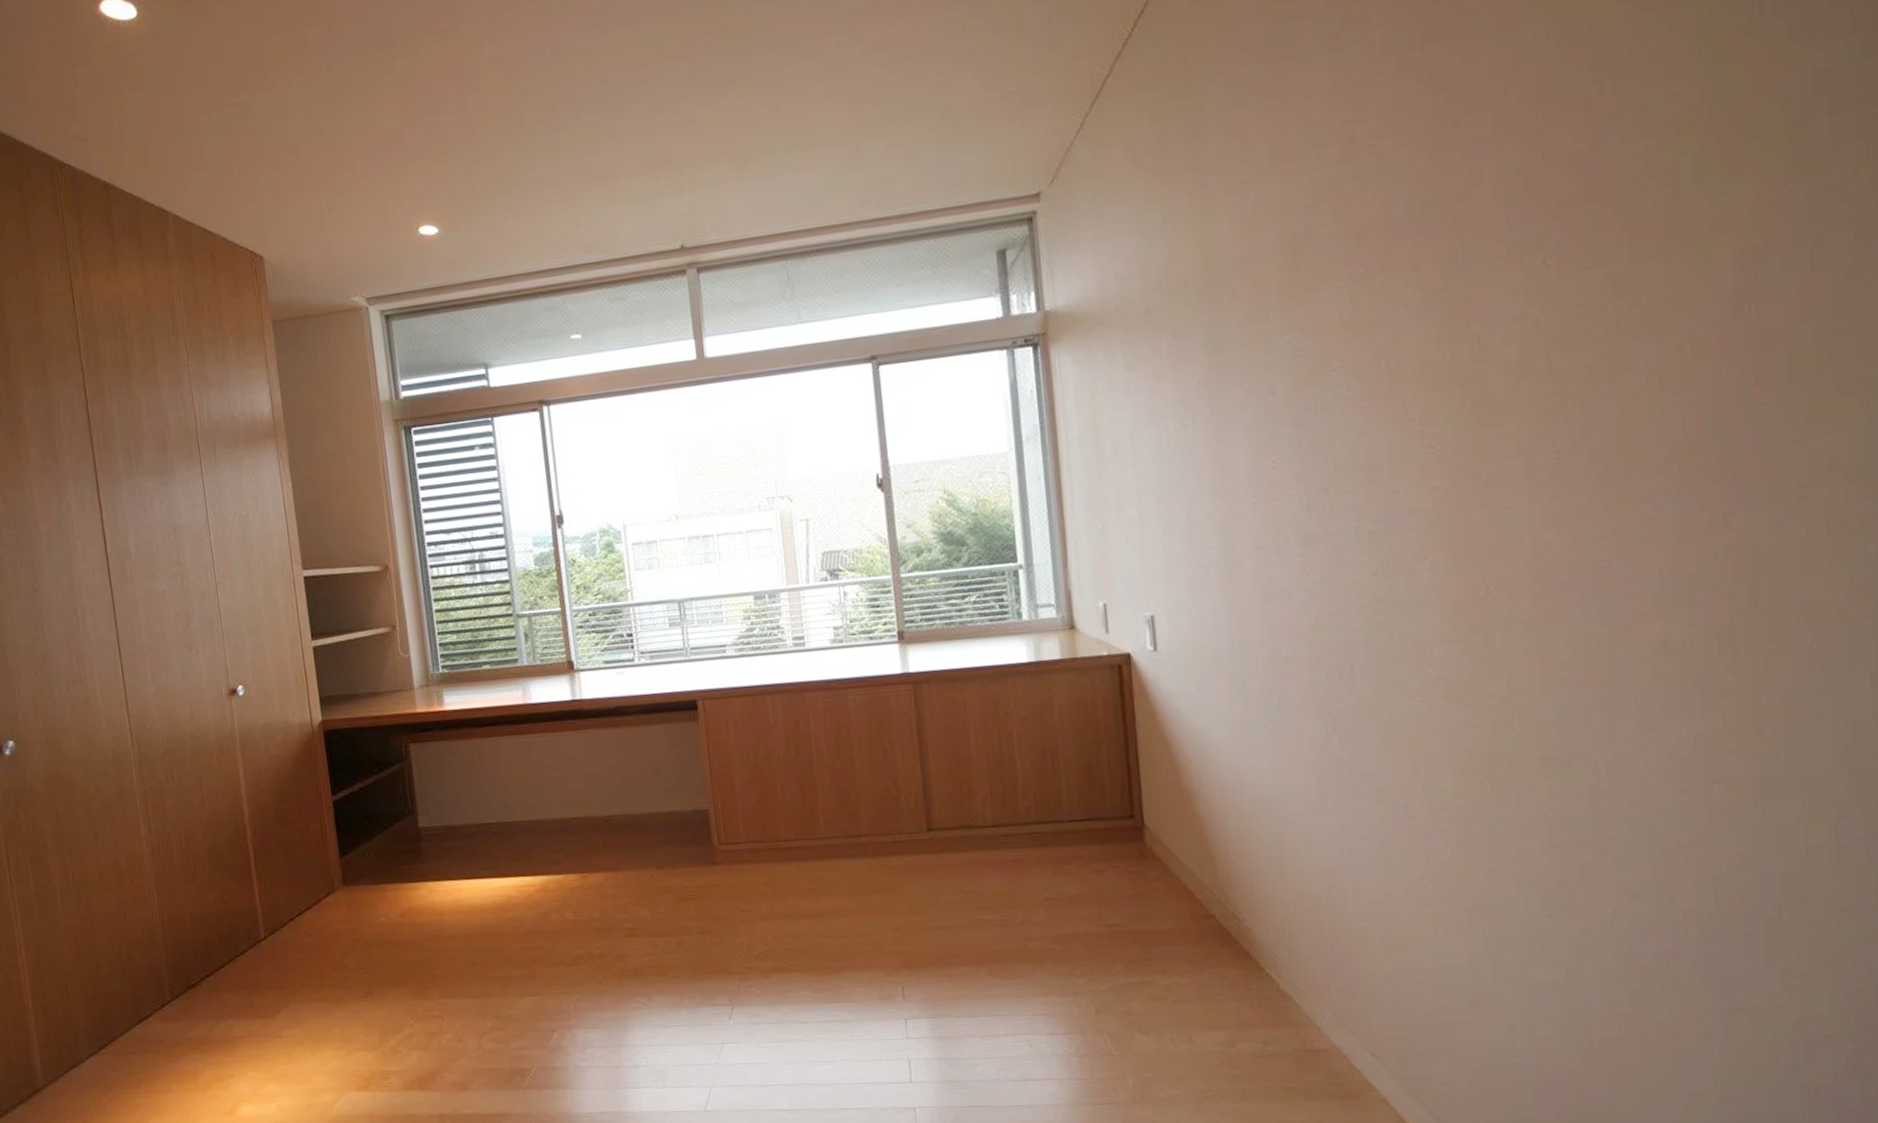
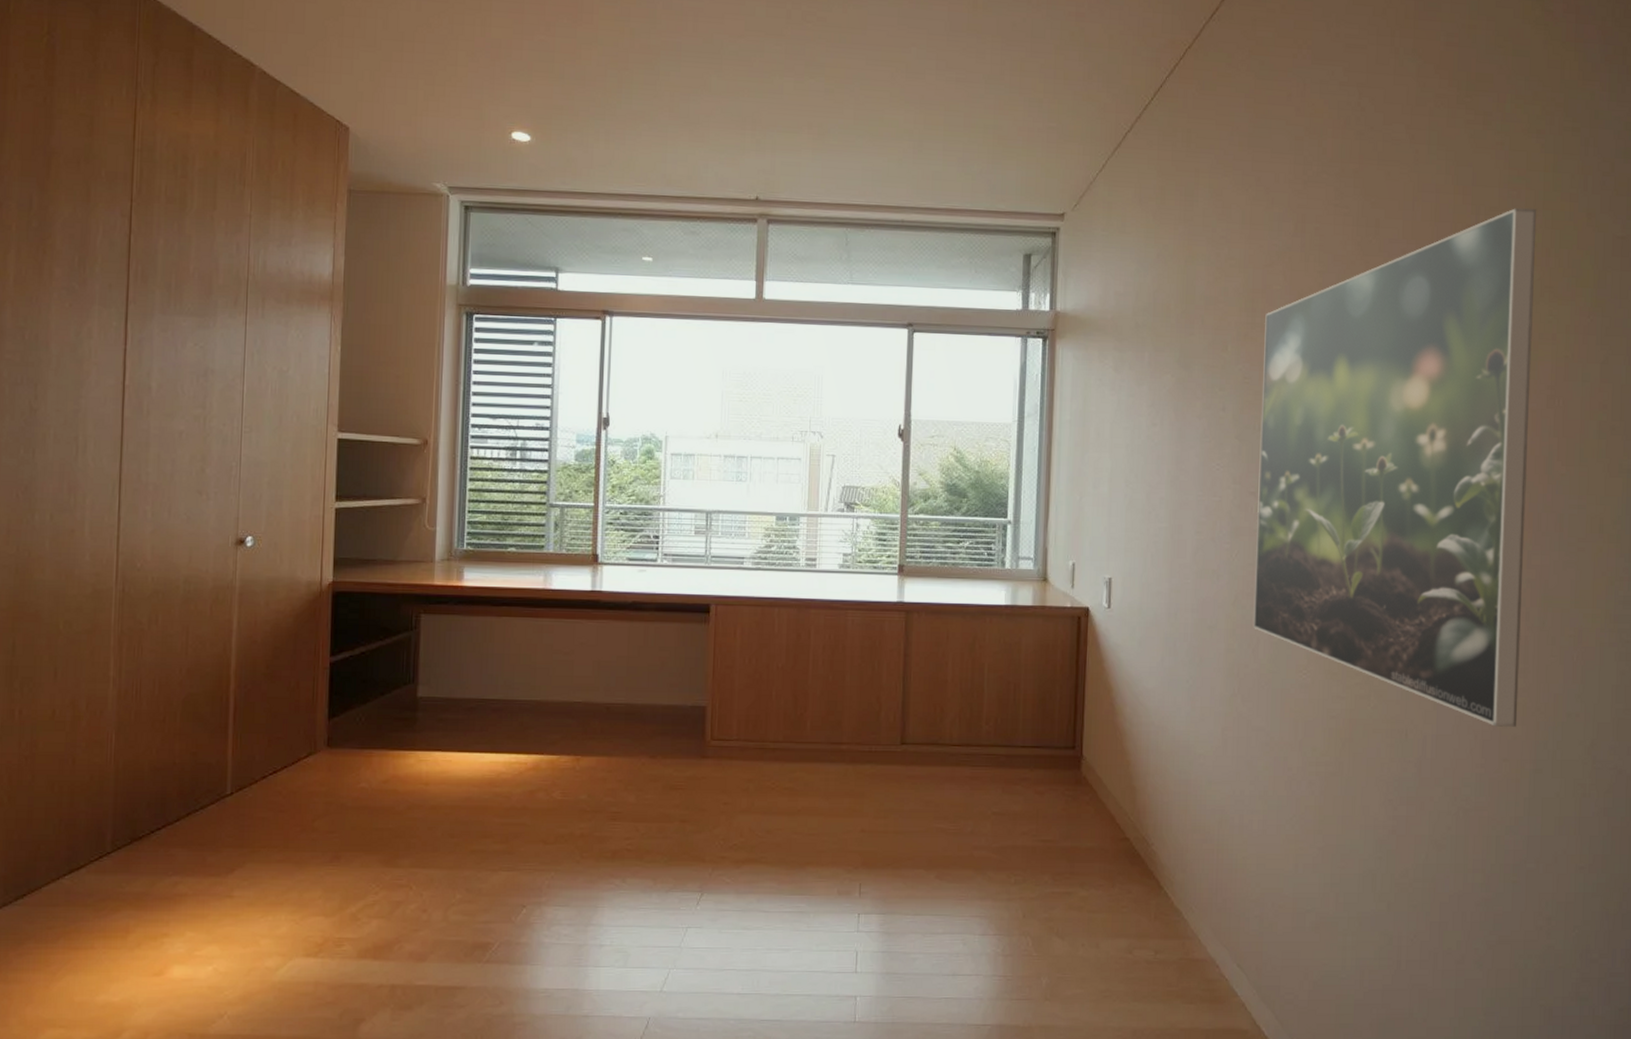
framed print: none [1314,56,1730,741] -> present [1253,207,1537,727]

